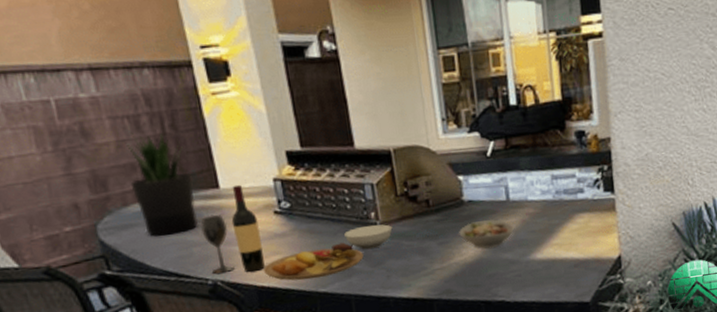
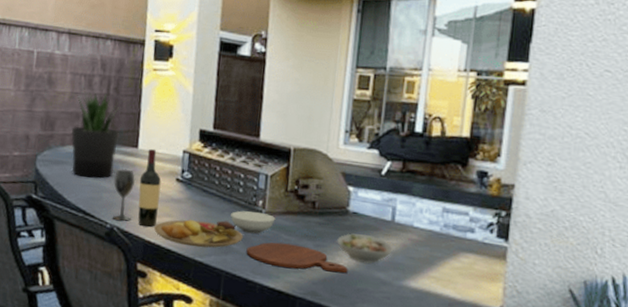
cutting board: none [370,247,476,276] -> present [246,242,348,273]

